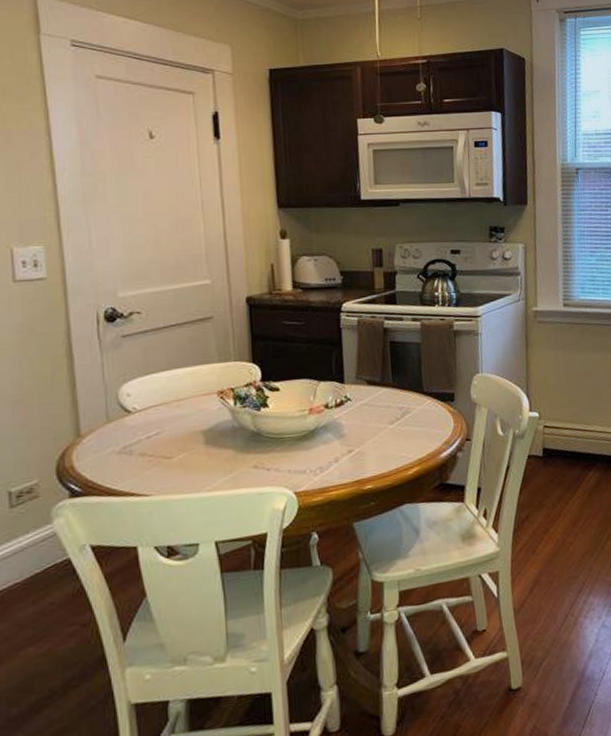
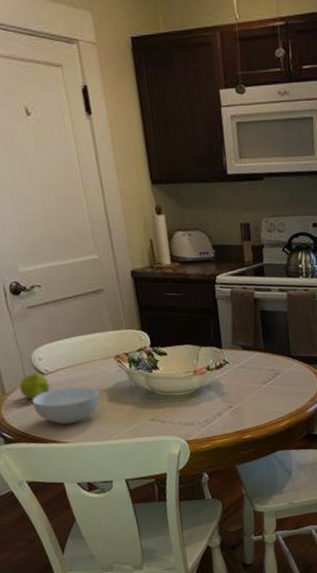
fruit: none [96,411,136,450] -> present [19,373,50,405]
cereal bowl: none [112,427,194,473] -> present [32,386,100,425]

